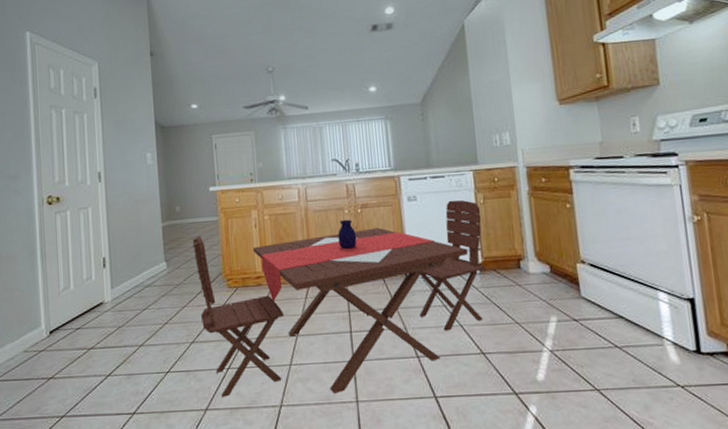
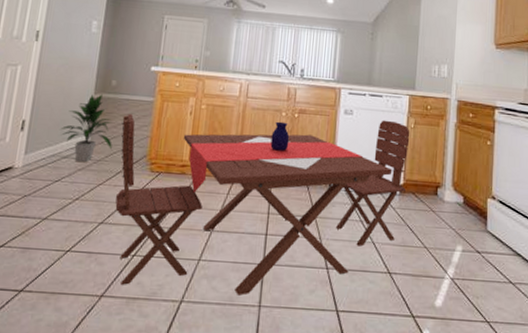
indoor plant: none [138,222,188,289] -> present [60,94,112,163]

